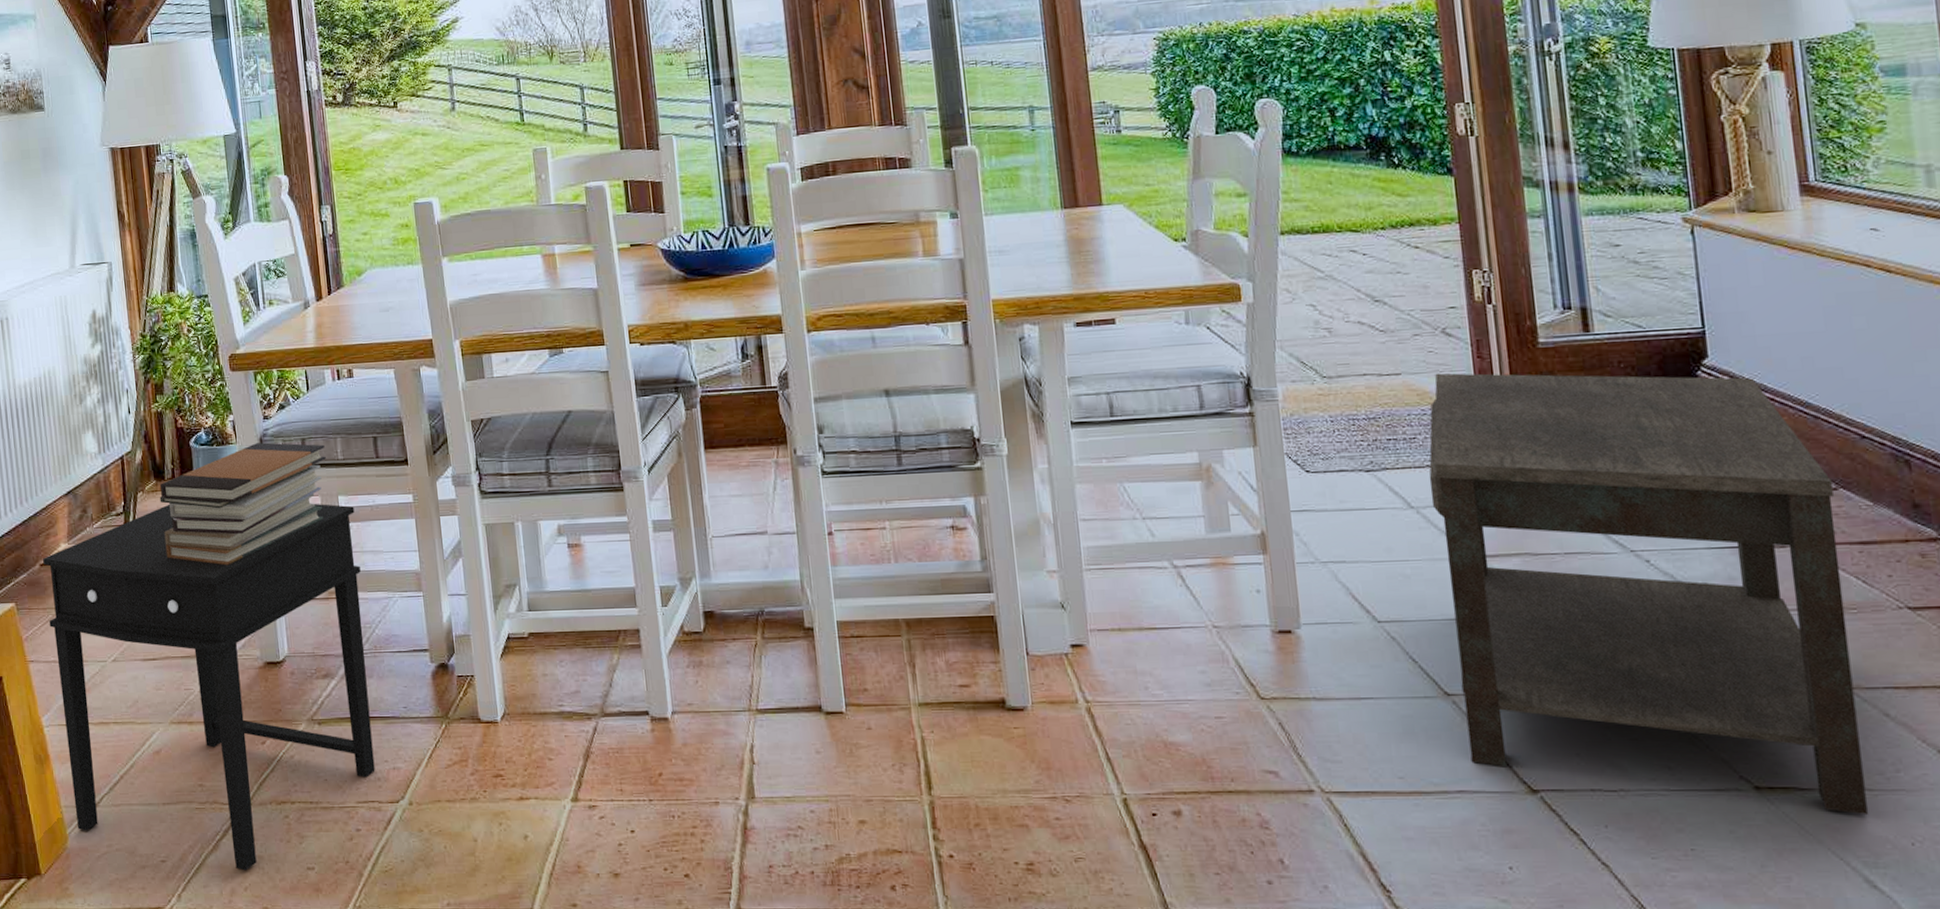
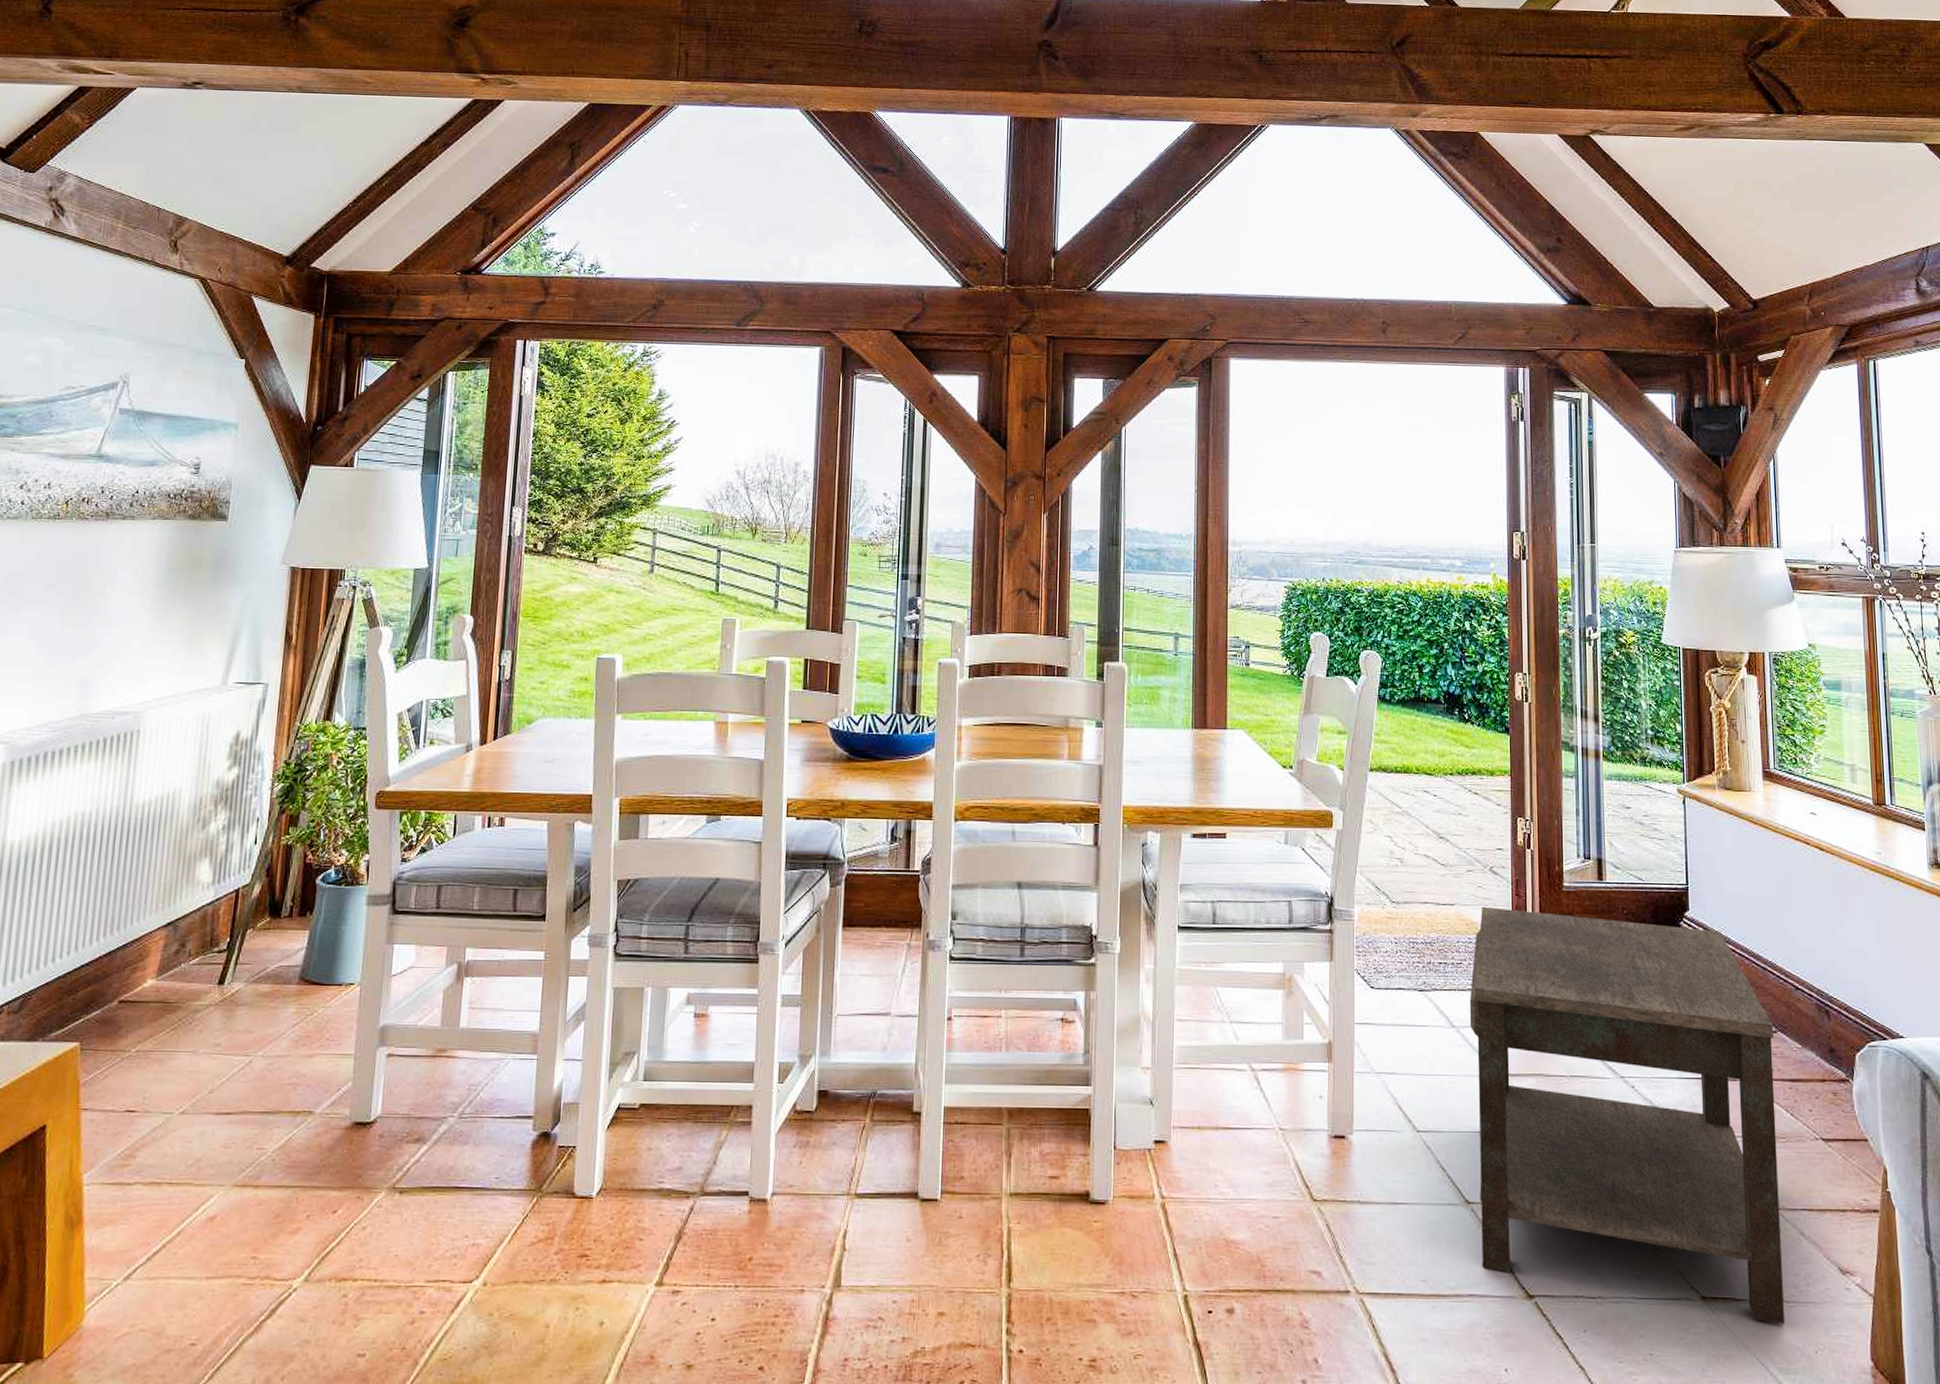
side table: present [43,503,375,871] -> none [99,944,481,1357]
book stack: present [159,442,326,566] -> none [265,886,461,1015]

